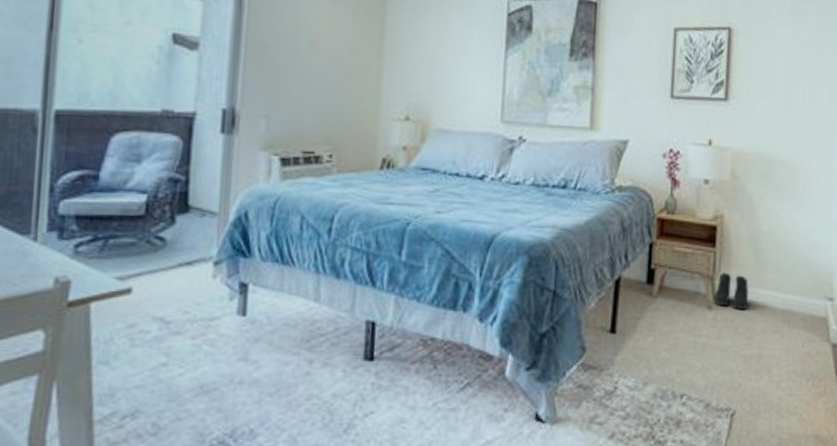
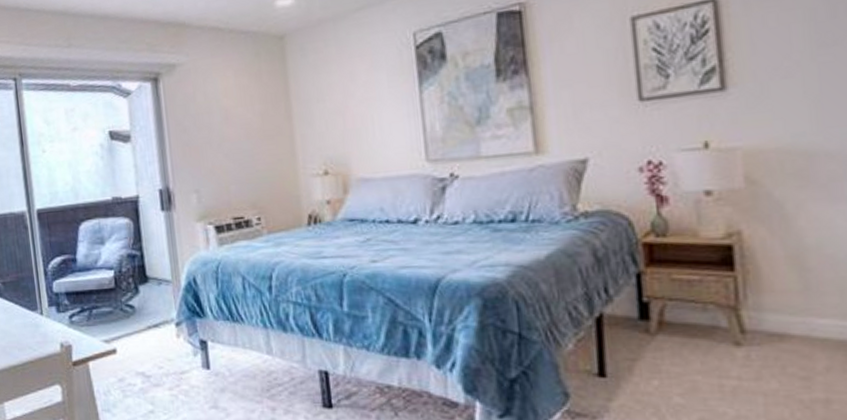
boots: present [714,272,749,311] -> none [743,300,799,346]

